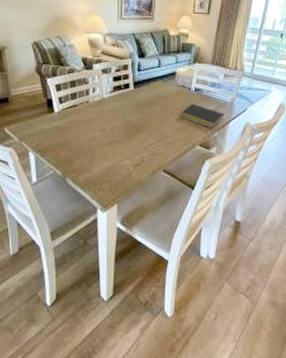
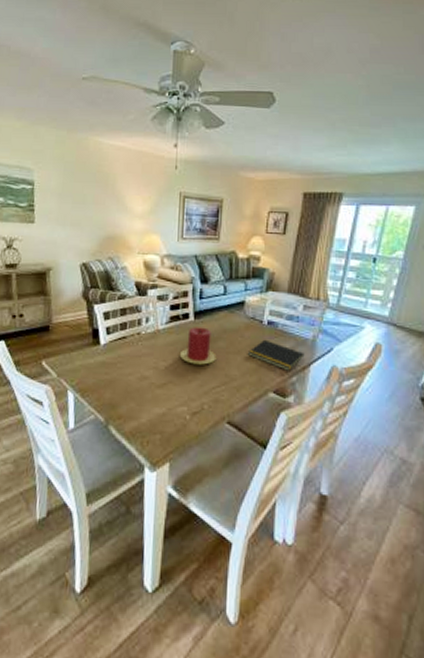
candle: none [122,95,153,126] -> present [179,327,217,365]

